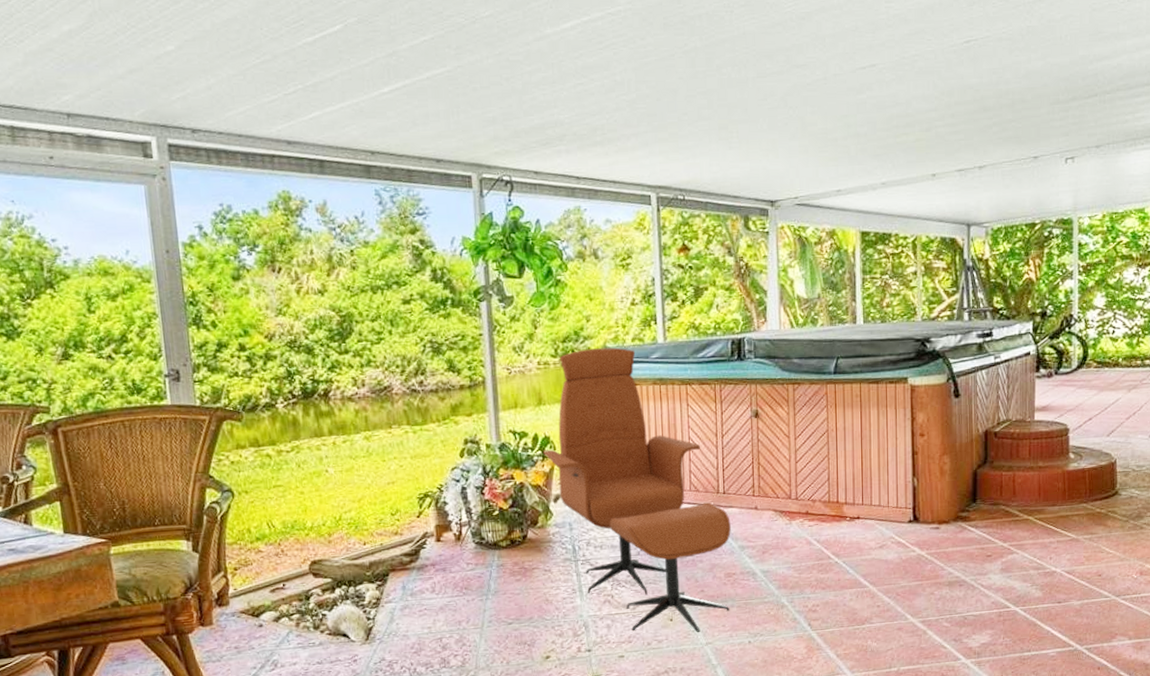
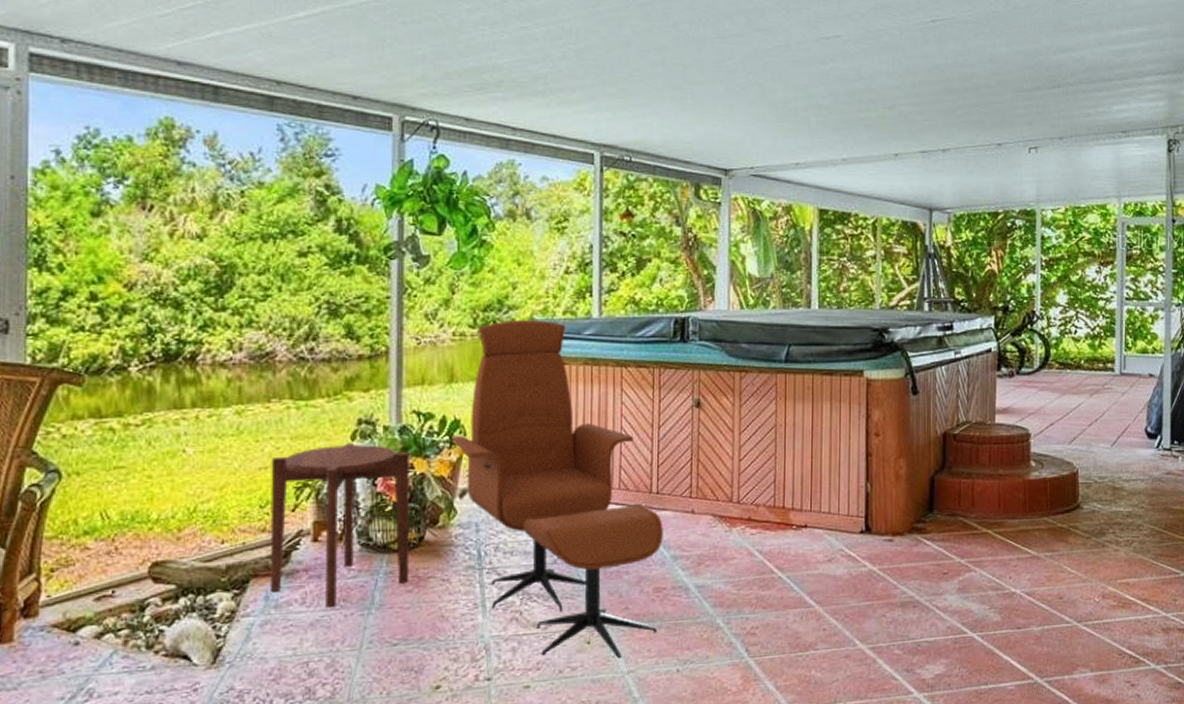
side table: none [396,459,518,595] -> present [269,442,409,609]

